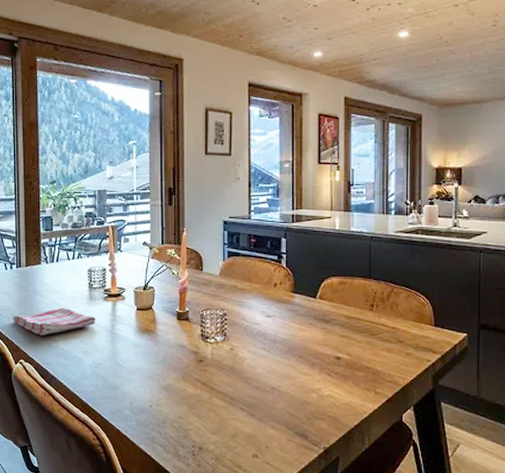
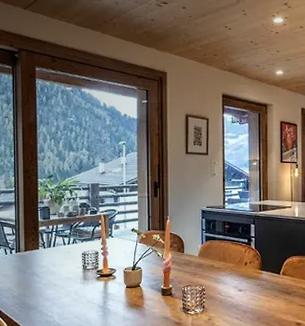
dish towel: present [13,307,95,335] -> none [12,287,89,313]

